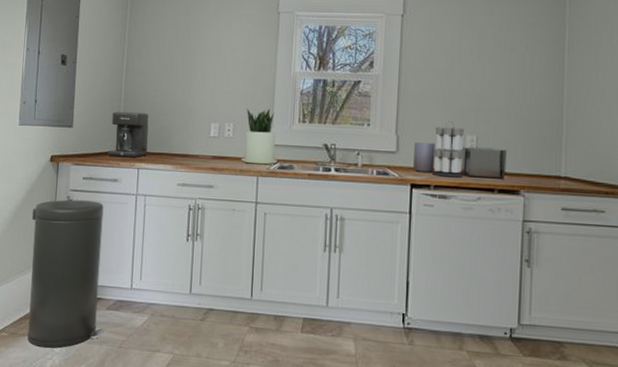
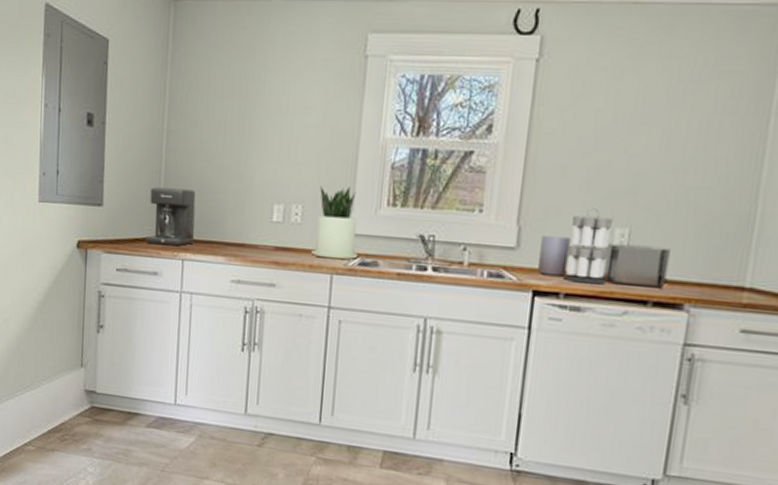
pedal bin: present [27,199,105,349] -> none [57,295,145,468]

